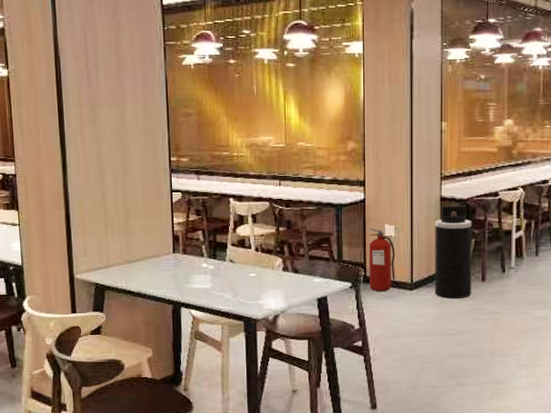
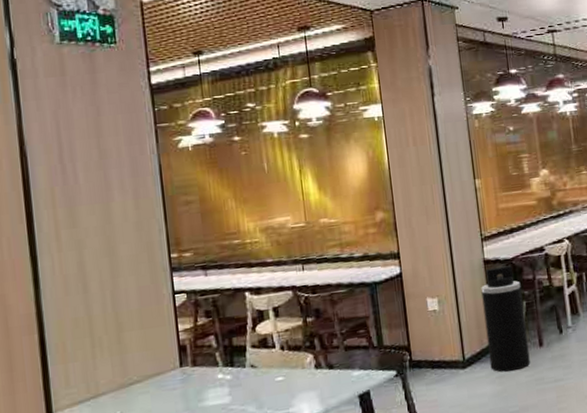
fire extinguisher: present [369,228,396,292] -> none [410,304,445,377]

